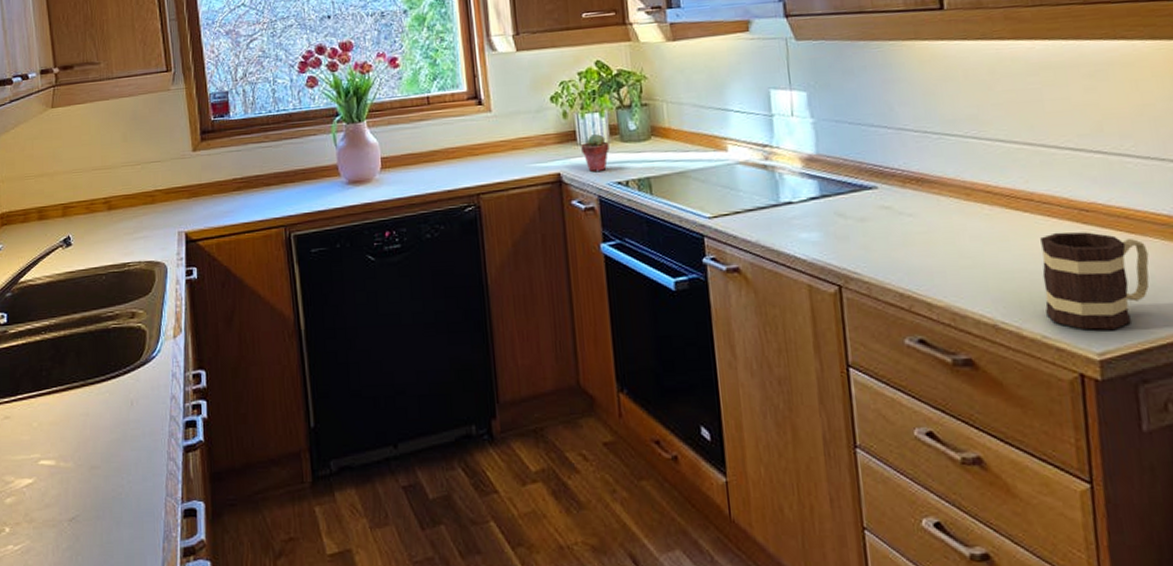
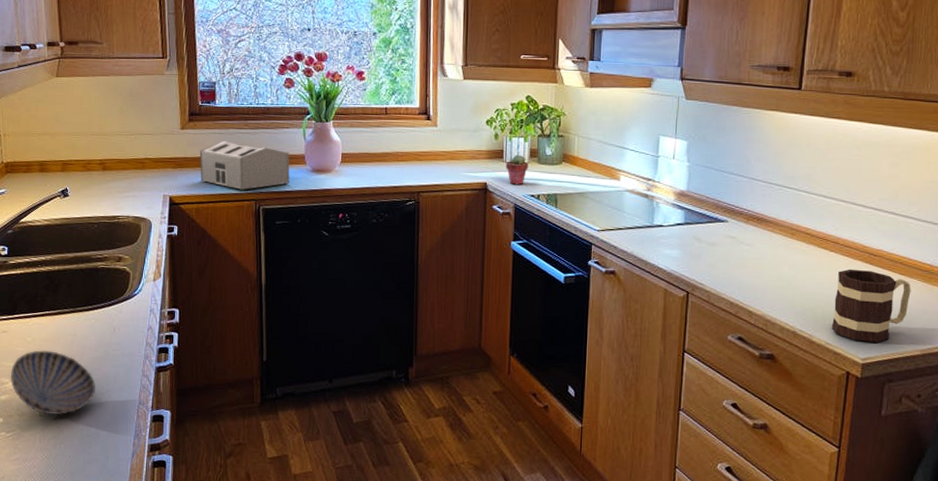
bowl: none [16,436,114,522] -> present [11,350,95,417]
toaster: none [215,159,323,216] -> present [199,141,290,190]

